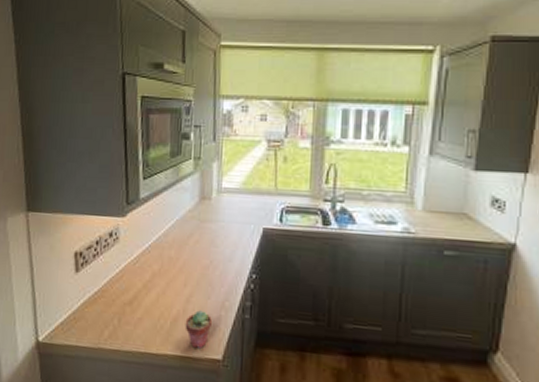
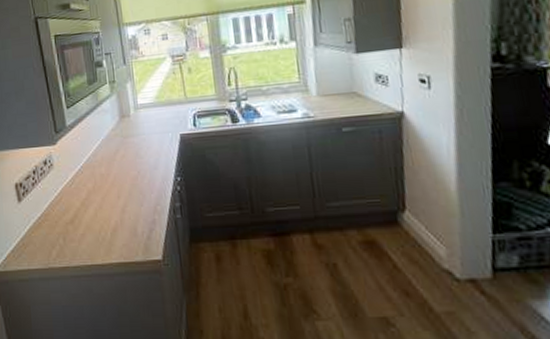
potted succulent: present [185,310,213,349] -> none [123,218,149,253]

